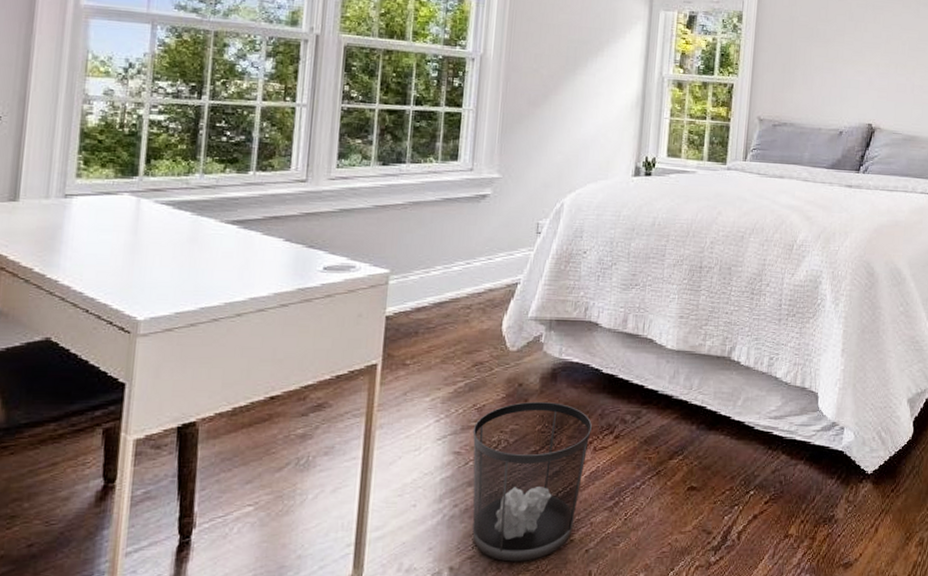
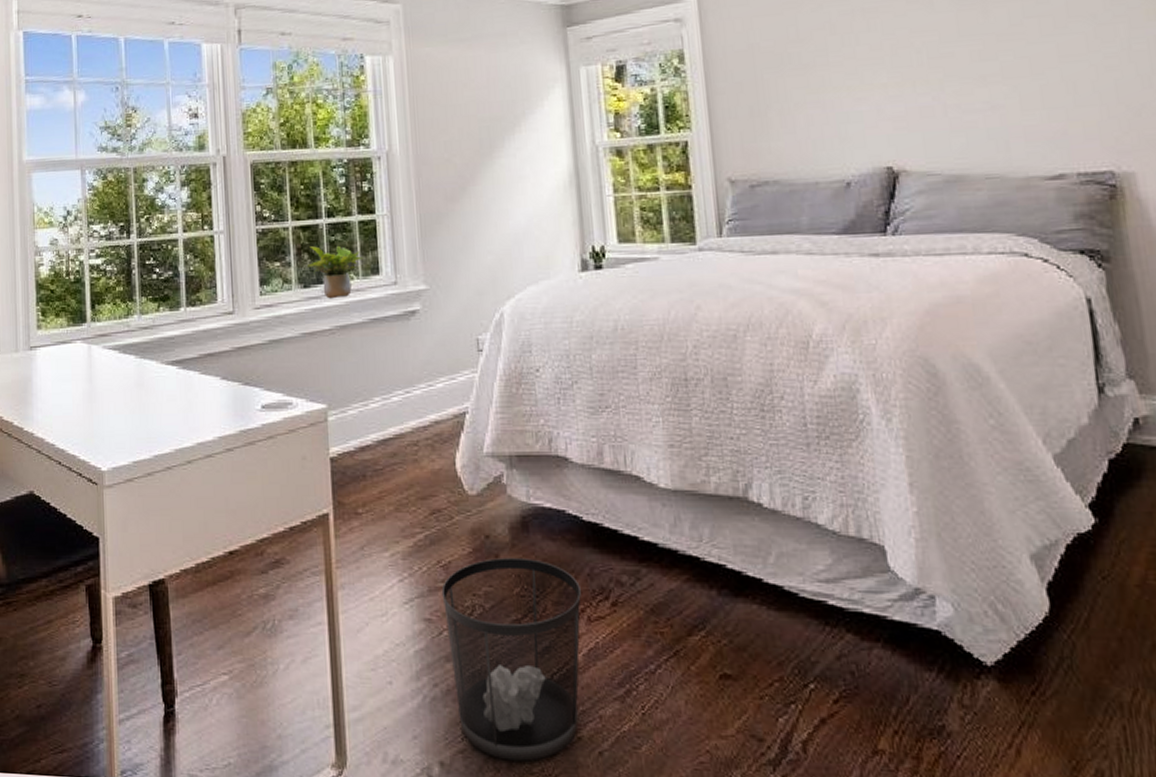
potted plant: none [389,129,445,178] -> present [308,245,364,299]

